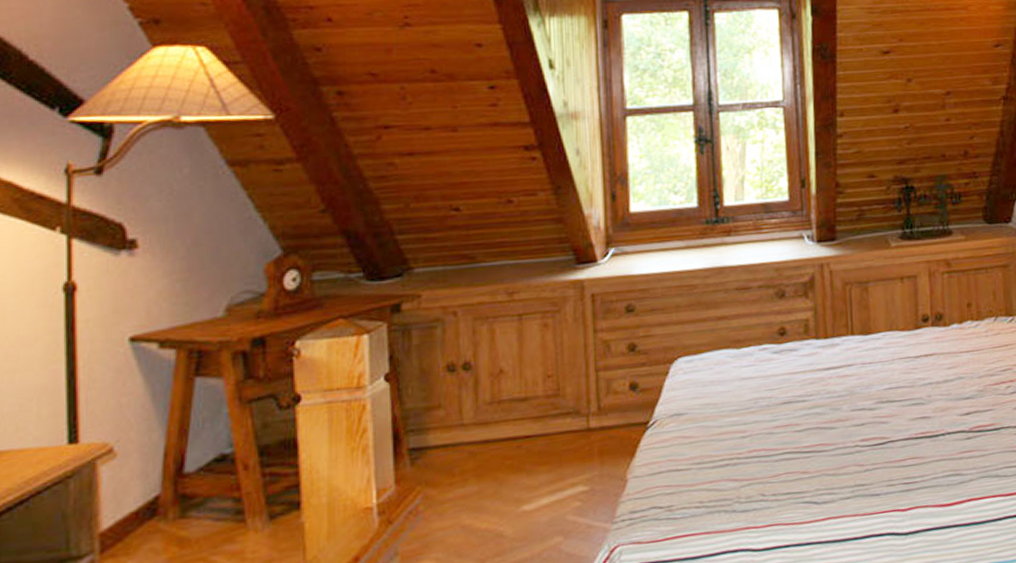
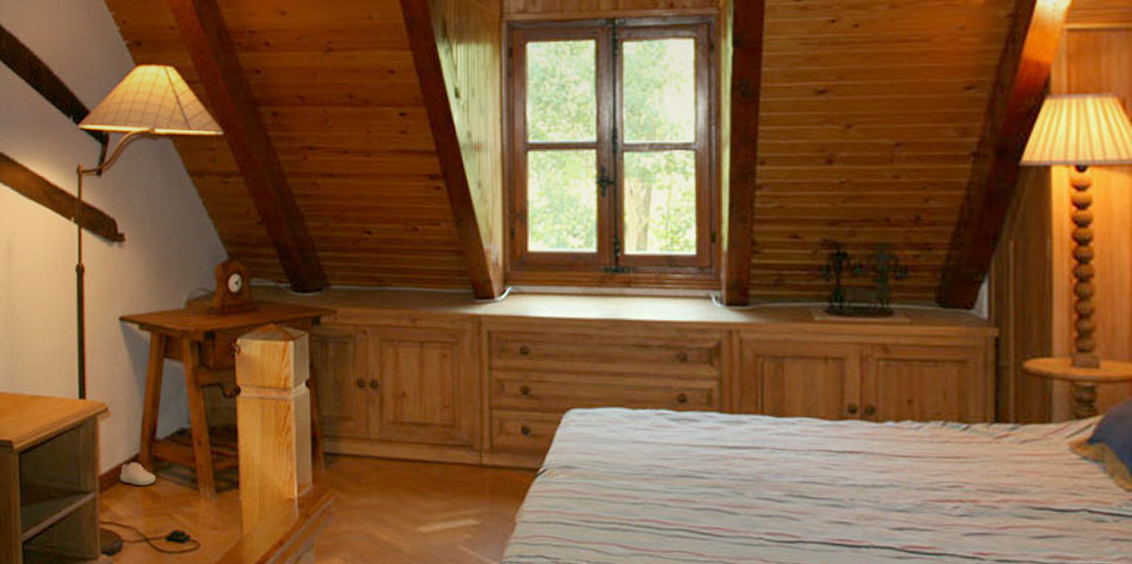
shoe: none [131,505,184,534] -> present [120,461,156,486]

